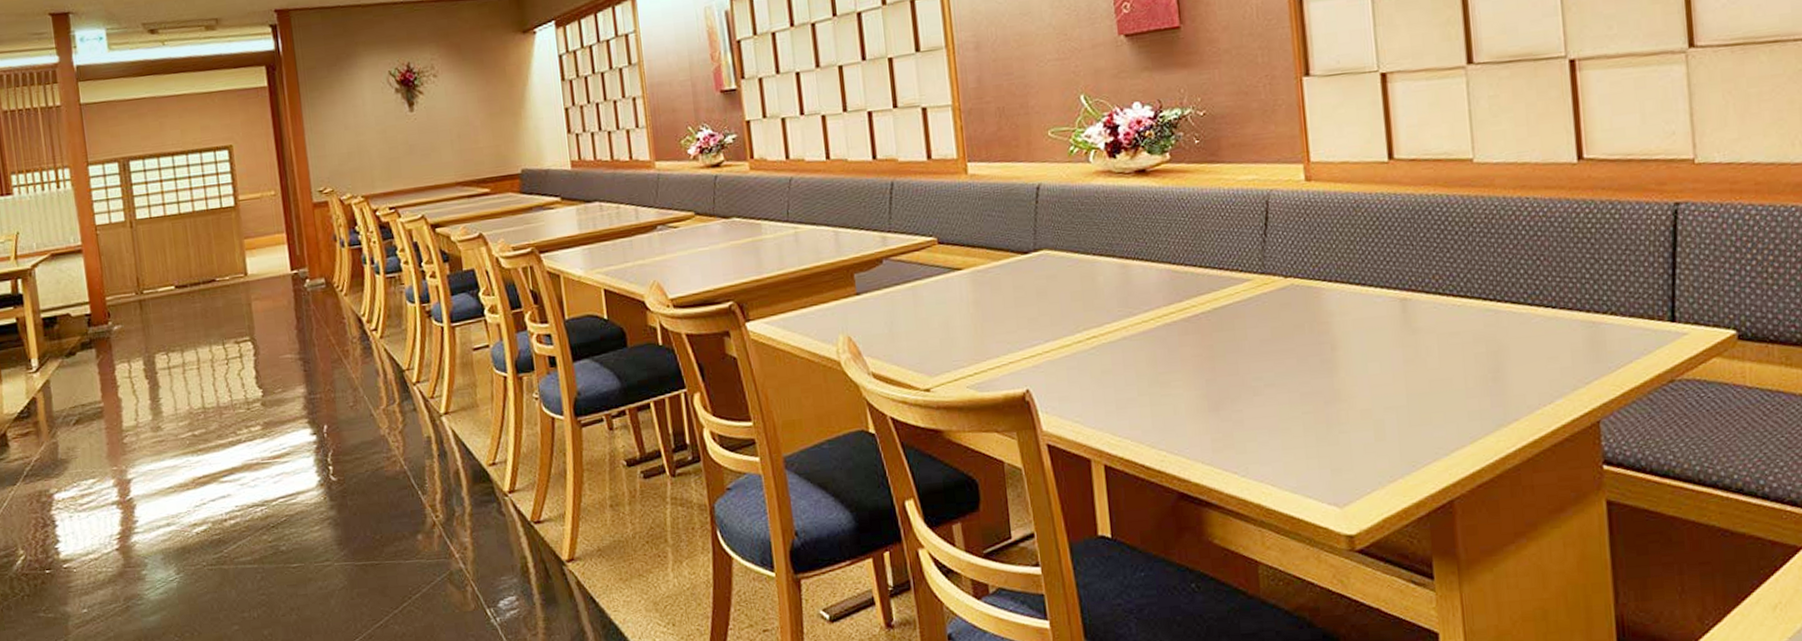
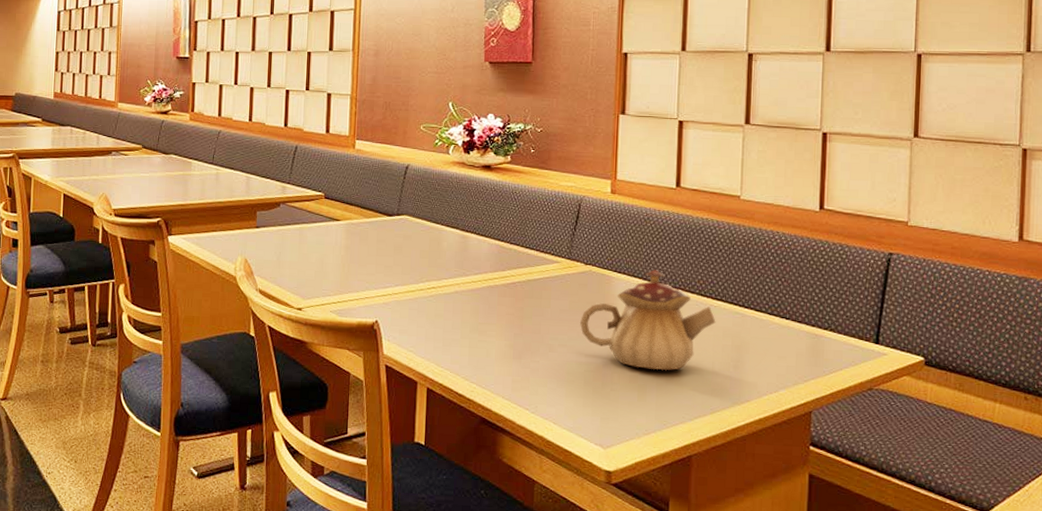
teapot: none [1288,270,1463,399] -> present [580,270,716,371]

